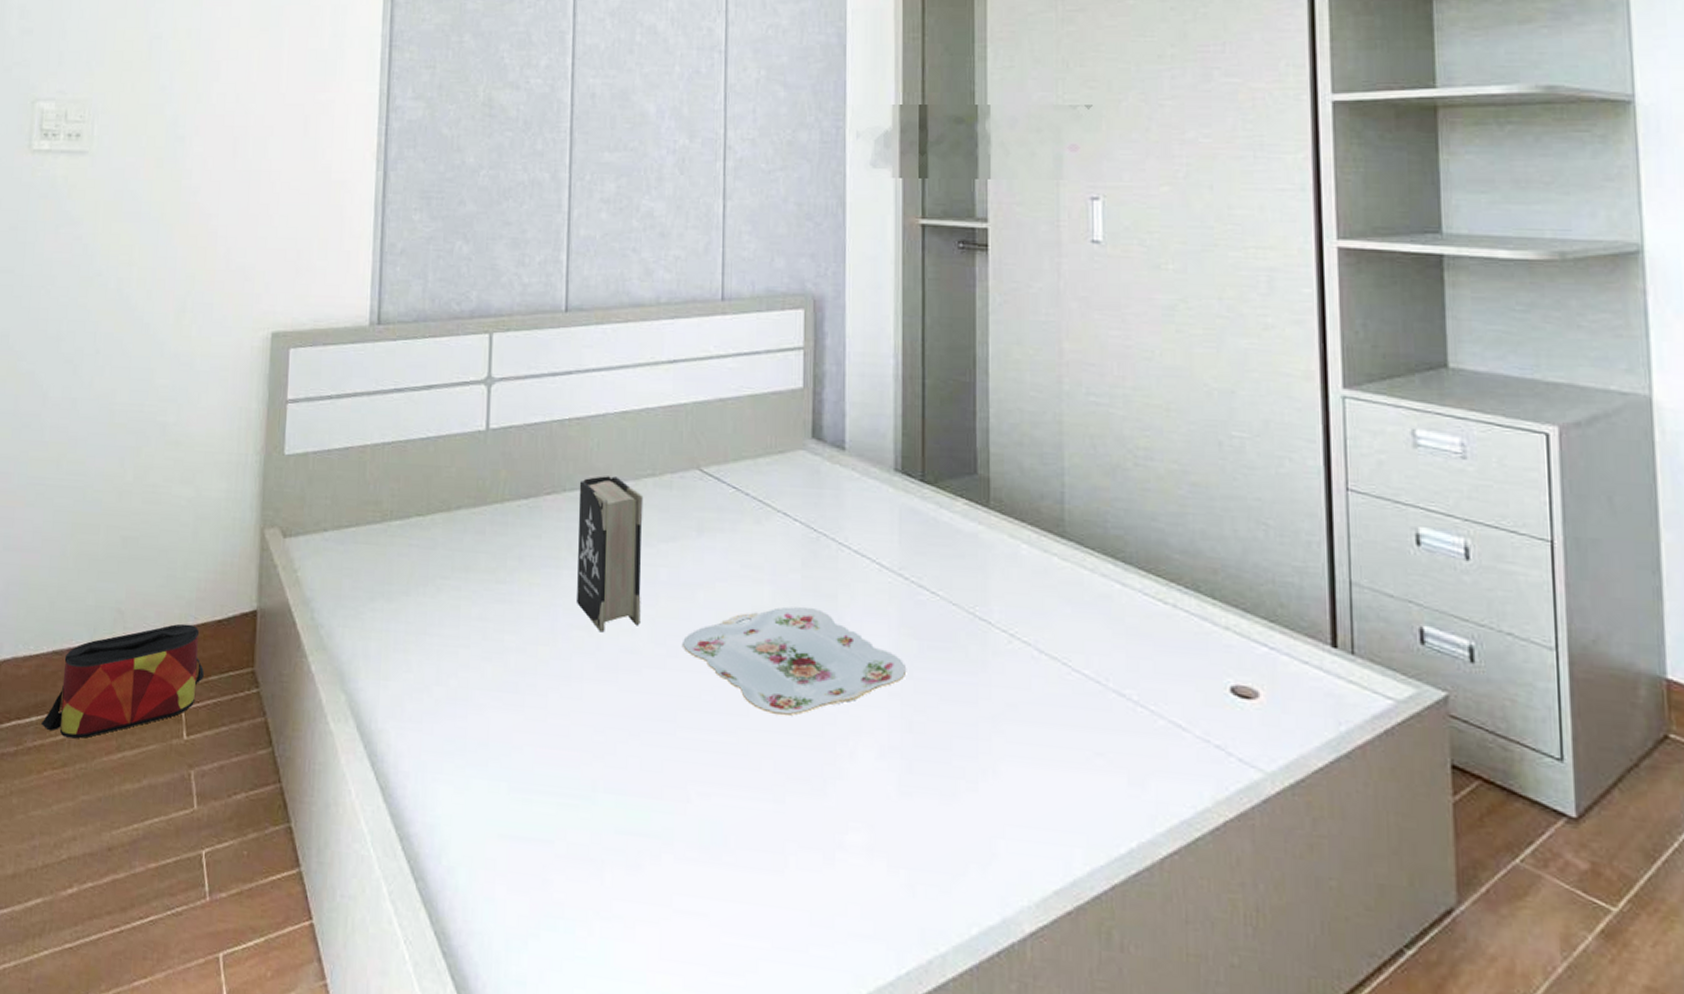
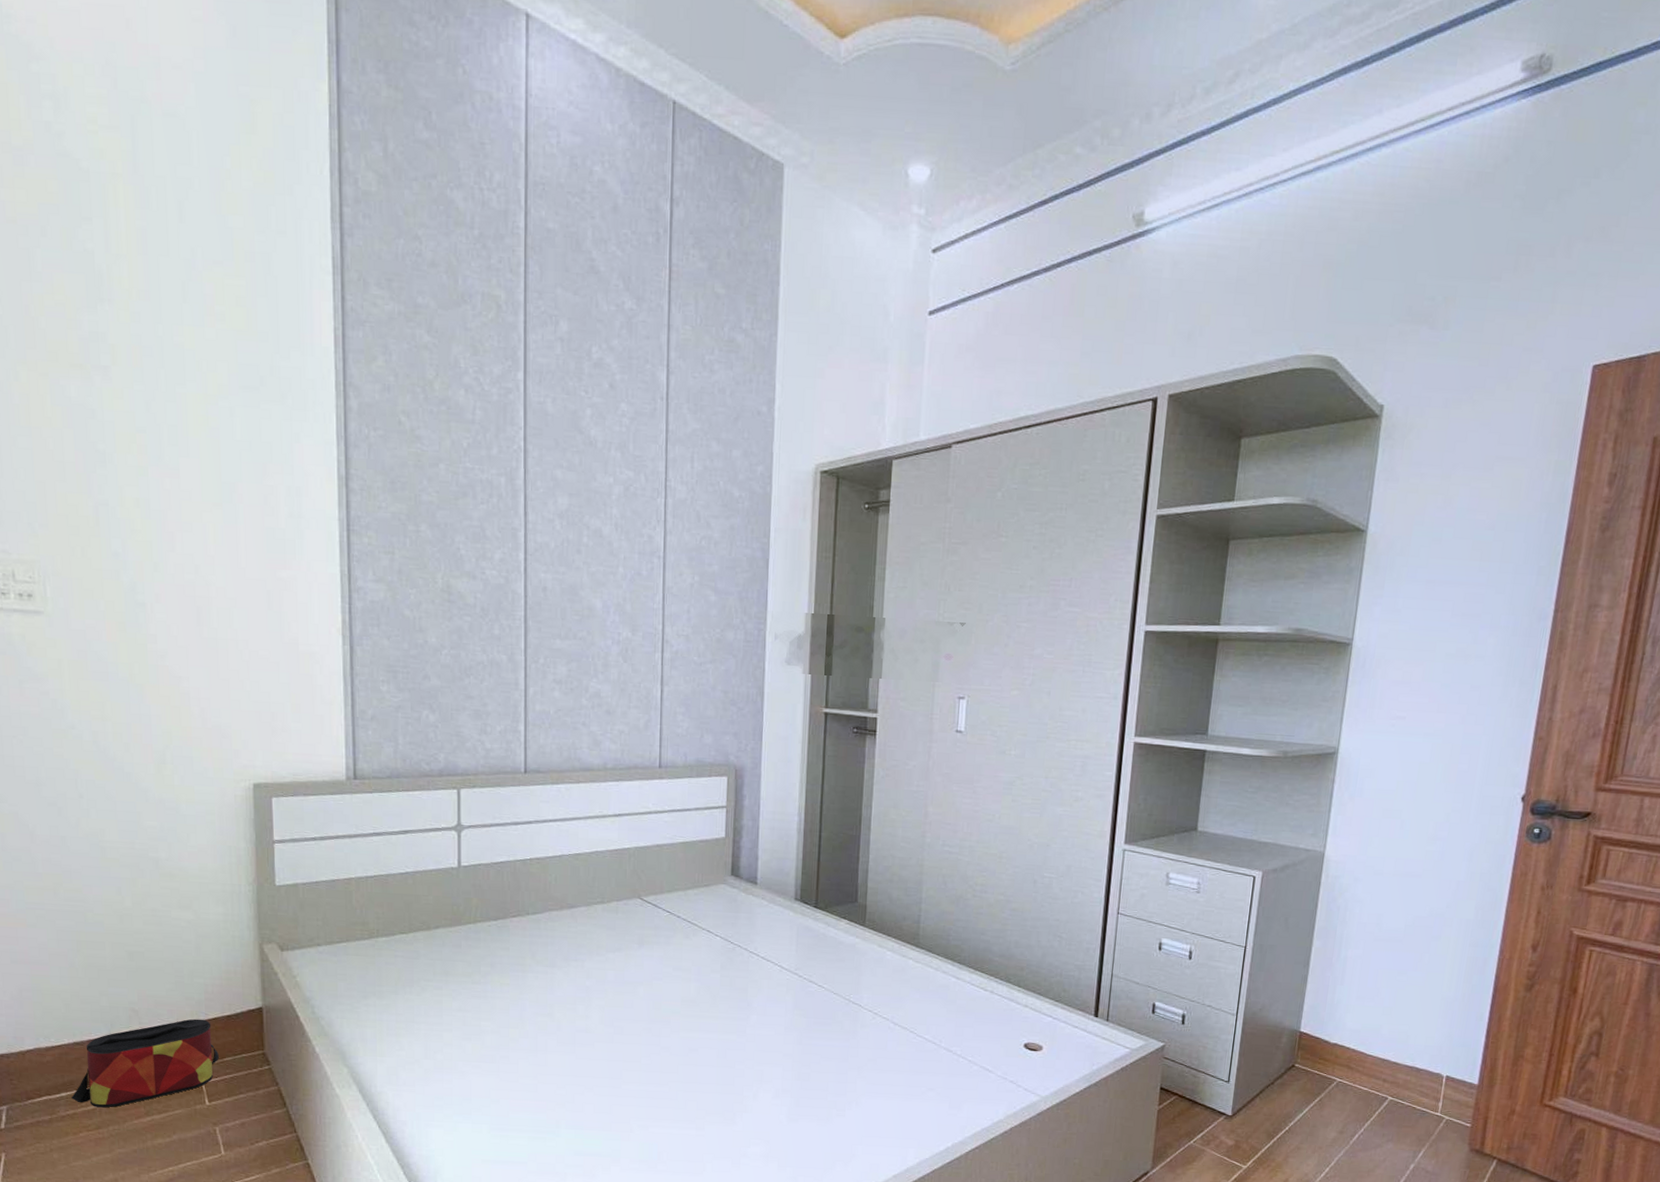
book: present [577,476,644,633] -> none [540,903,594,1018]
serving tray: present [681,606,907,717] -> none [626,997,798,1072]

